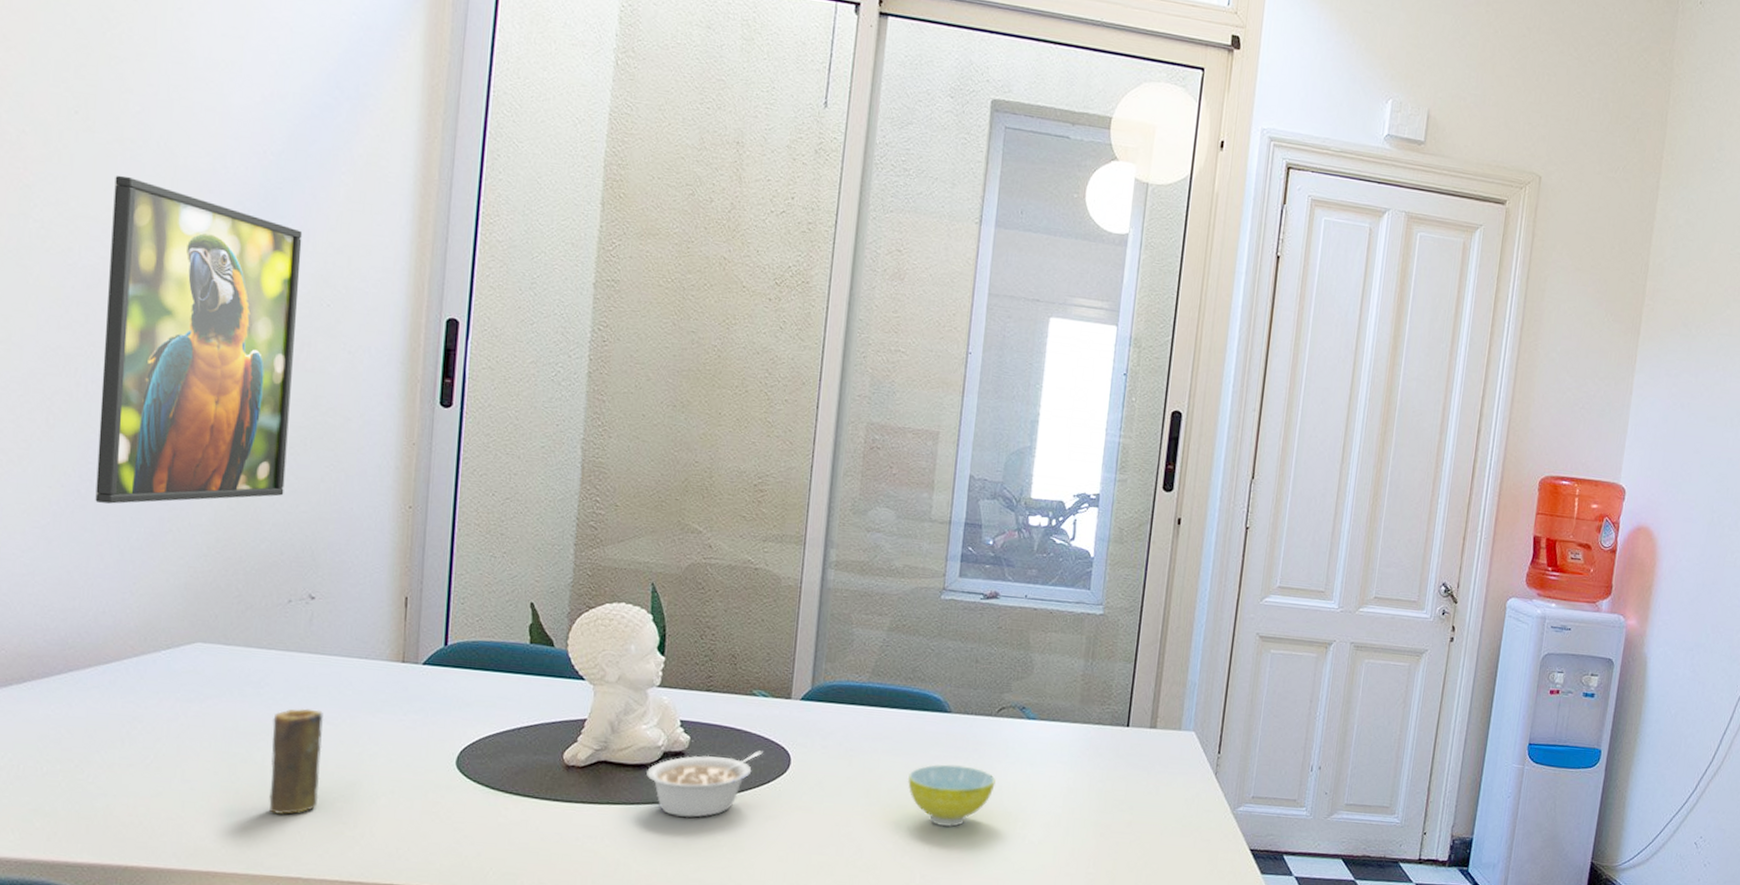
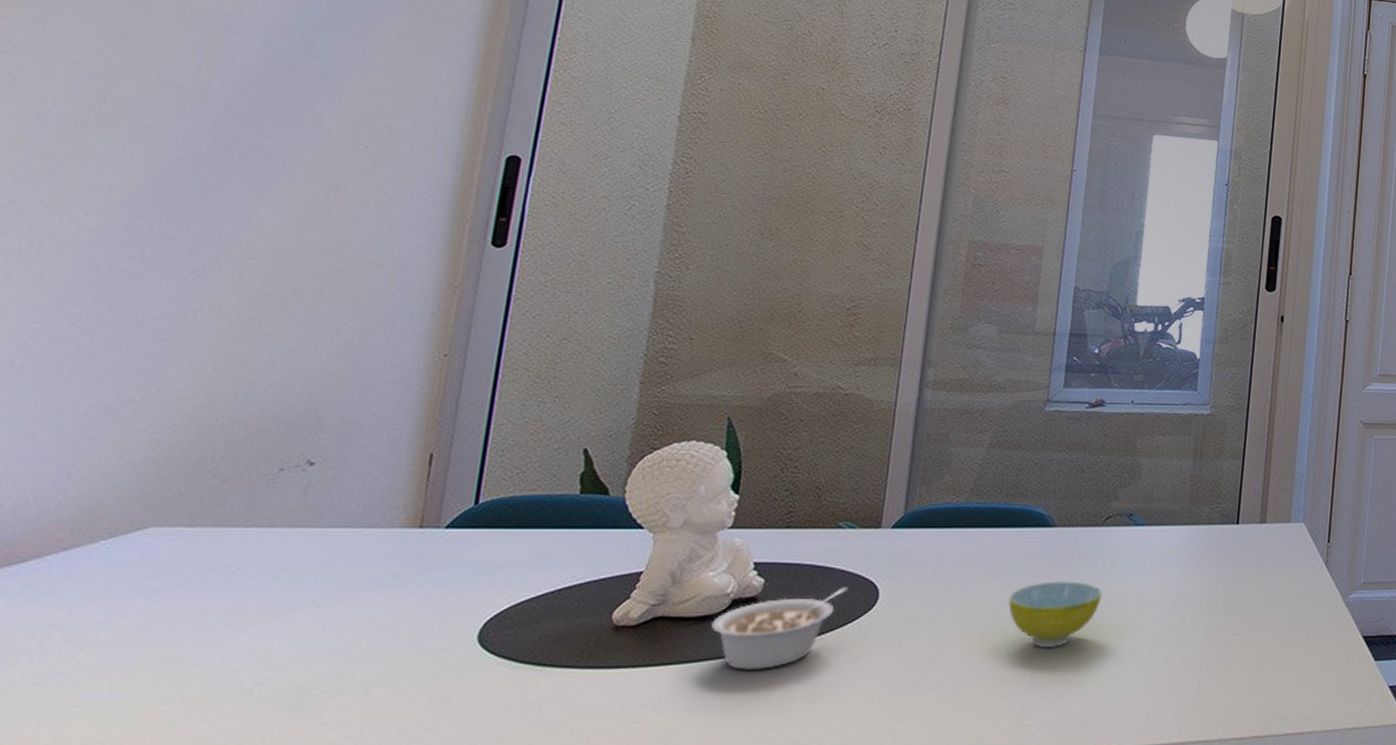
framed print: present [95,175,303,504] -> none [34,18,342,374]
candle: present [269,708,323,814] -> none [225,592,311,723]

